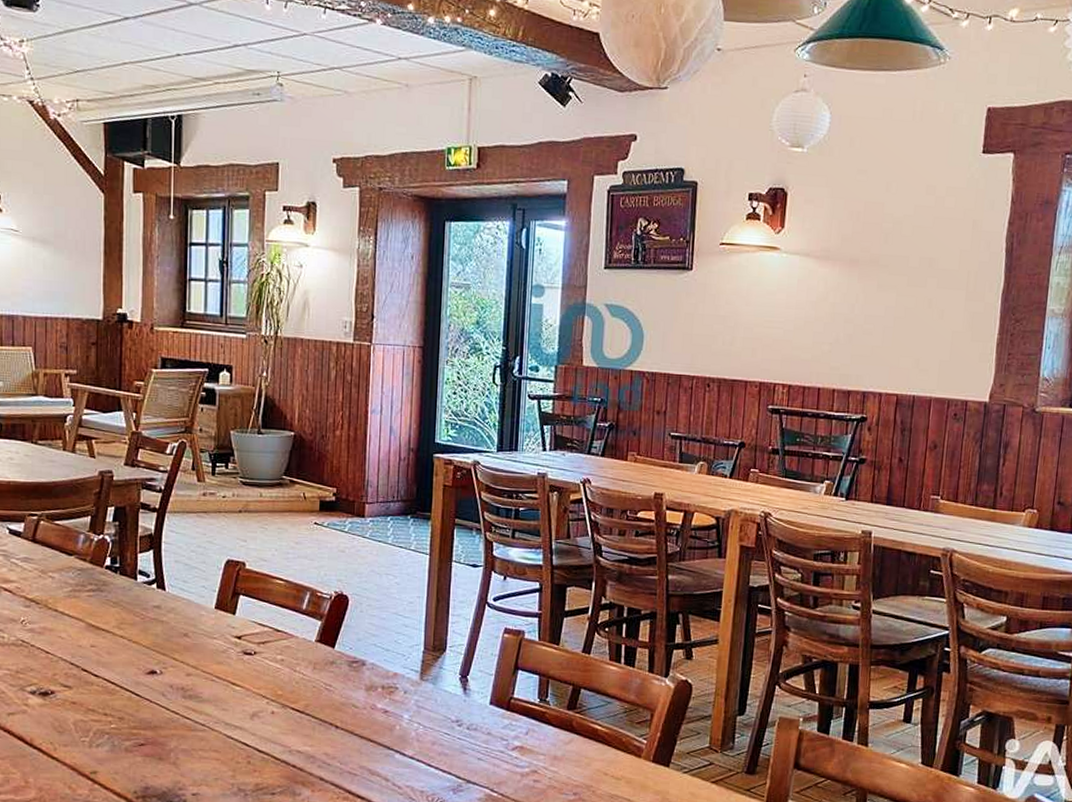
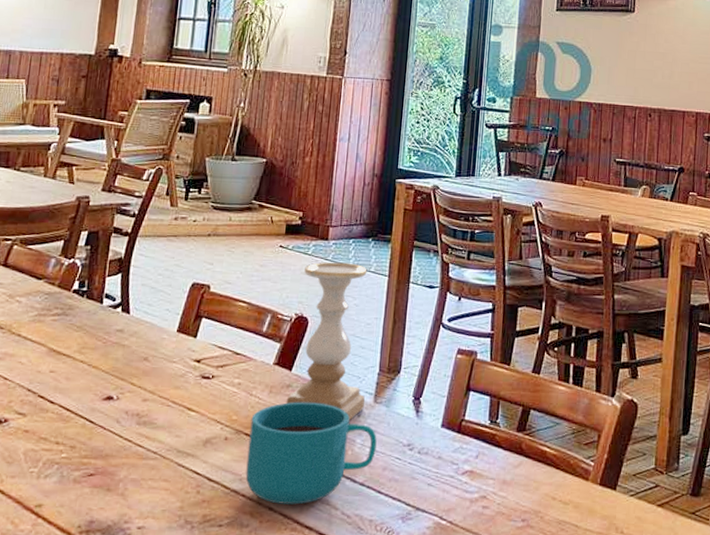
cup: none [295,678,425,776] -> present [245,401,377,505]
candle holder: none [331,539,411,697] -> present [286,262,367,421]

